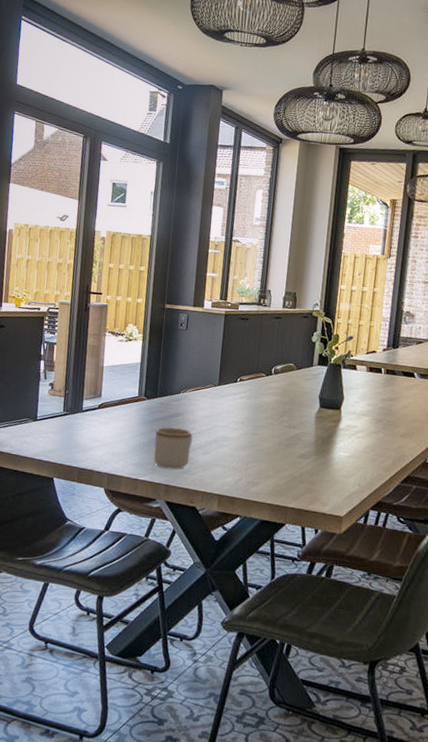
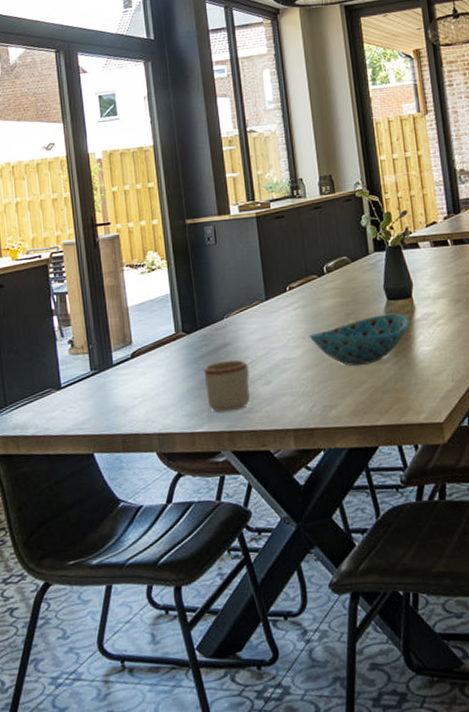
bowl: none [248,417,334,456] -> present [309,313,409,366]

